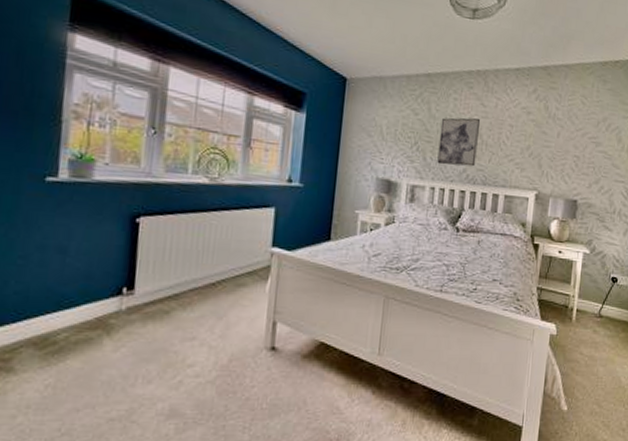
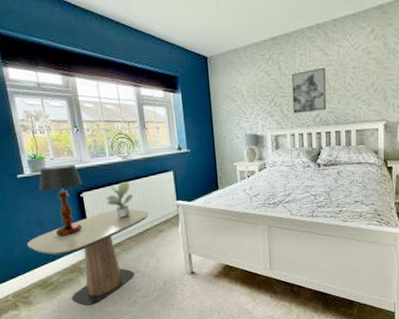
side table: none [31,246,230,382] -> present [27,208,149,306]
table lamp: none [75,172,144,275] -> present [39,164,83,237]
potted plant: none [172,211,214,259] -> present [105,181,134,218]

